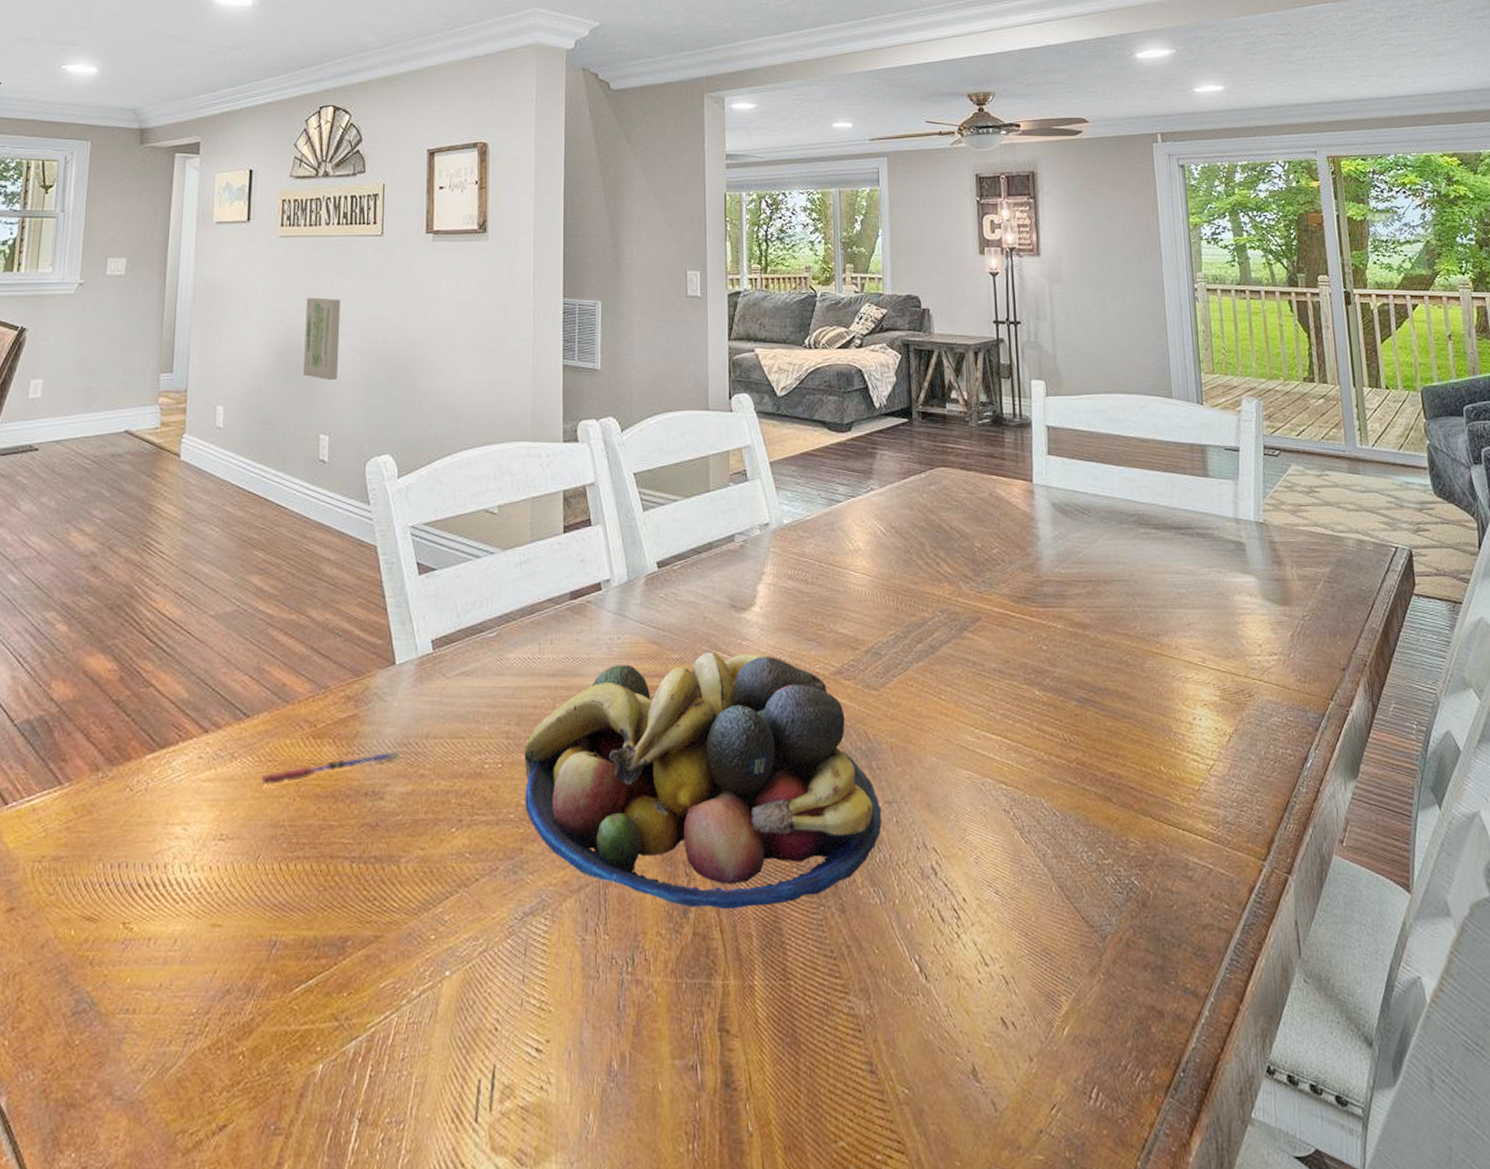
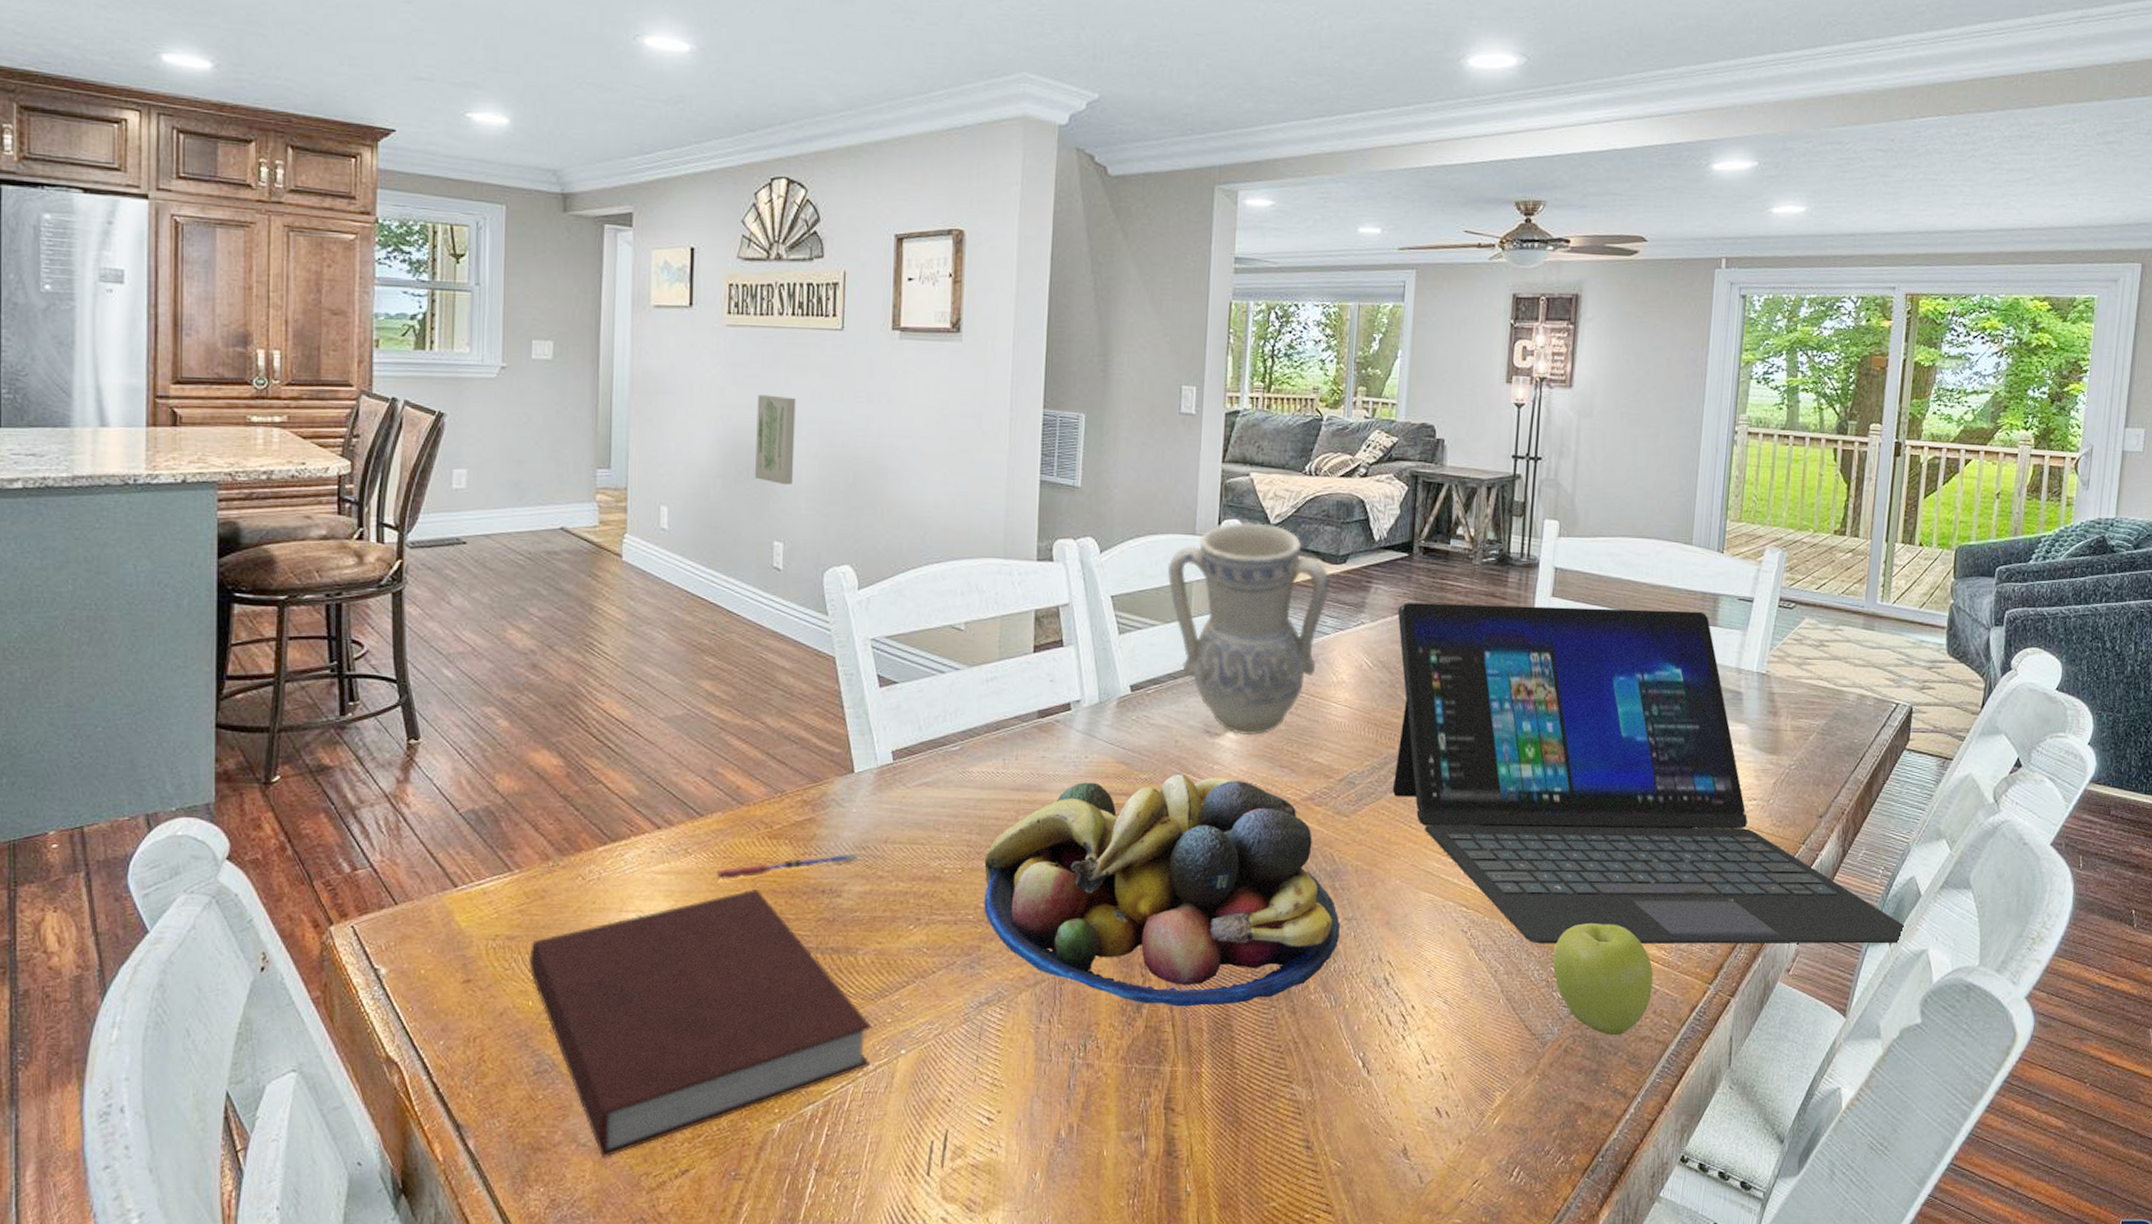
notebook: none [73,793,416,1114] -> present [529,888,872,1158]
vase: none [685,396,838,609] -> present [1167,522,1330,736]
laptop: none [904,463,1452,822] -> present [1392,603,1906,944]
apple: none [1099,796,1206,925] -> present [1553,923,1653,1036]

